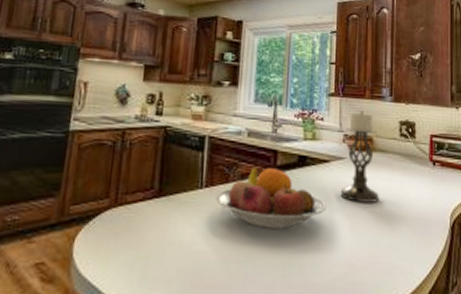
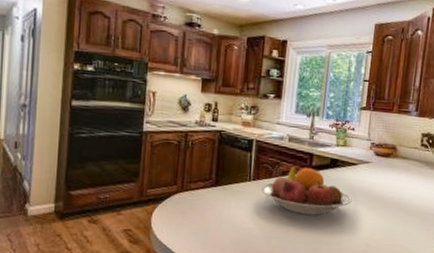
candle holder: present [340,111,379,203] -> none [364,123,401,199]

